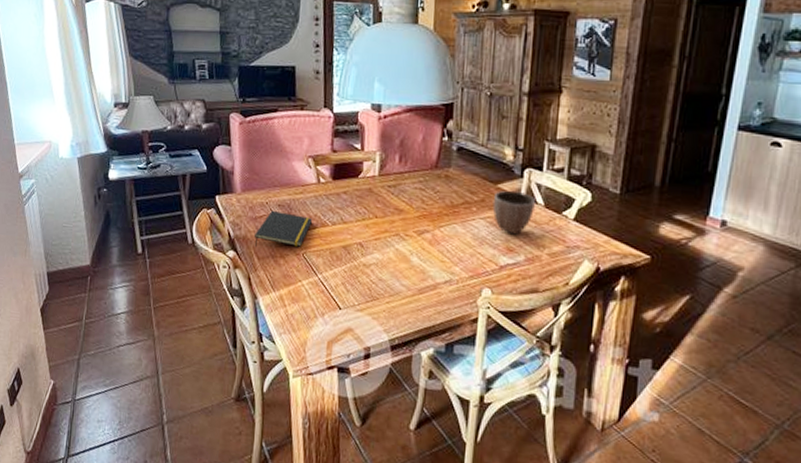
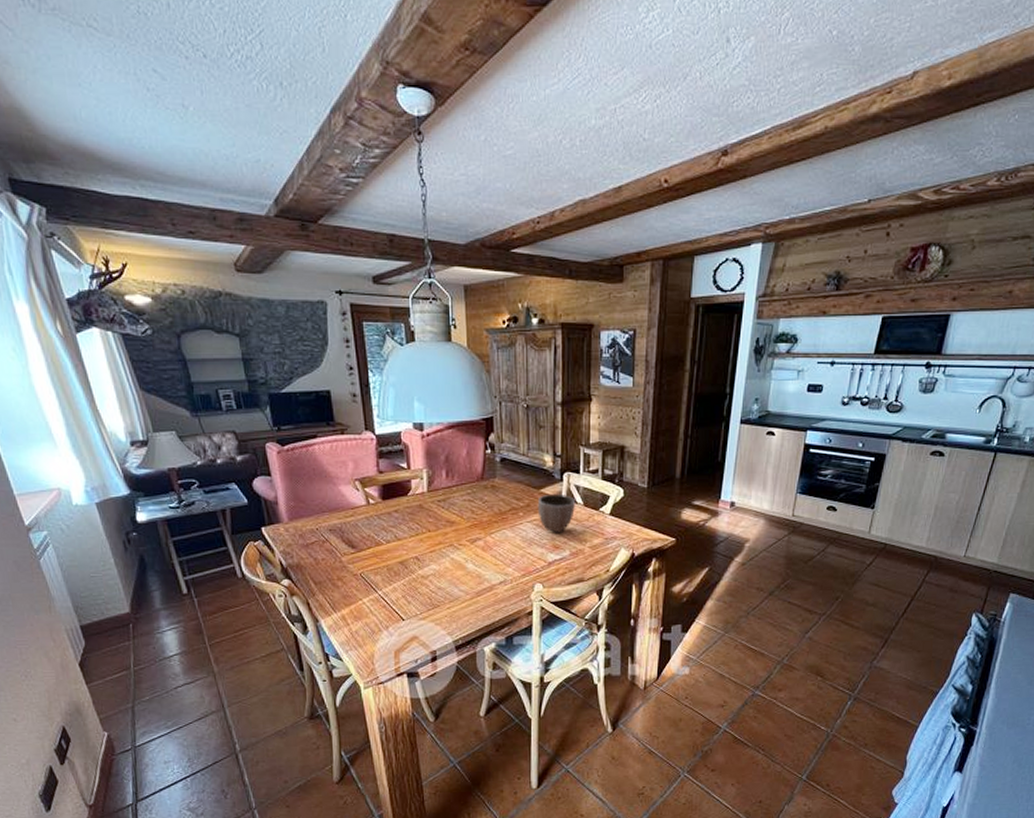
notepad: present [253,210,312,247] -> none [307,535,366,572]

